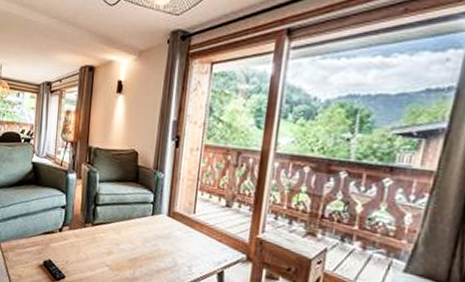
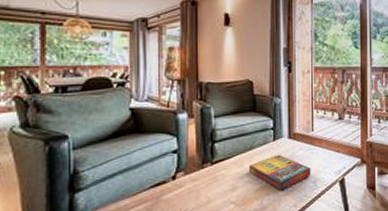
game compilation box: none [125,229,188,267] -> present [249,154,311,190]

